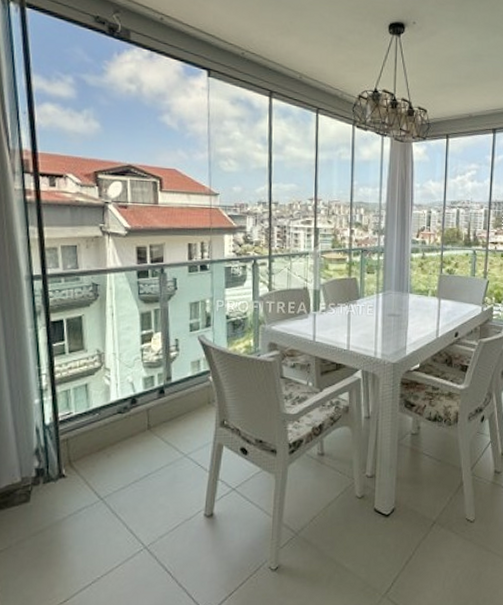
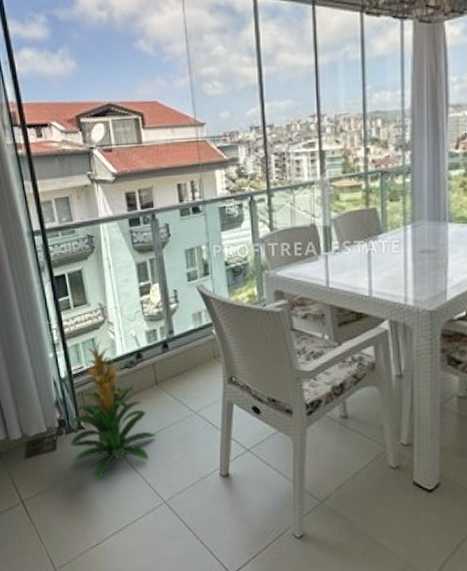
indoor plant: none [47,386,143,530] -> present [70,340,156,480]

